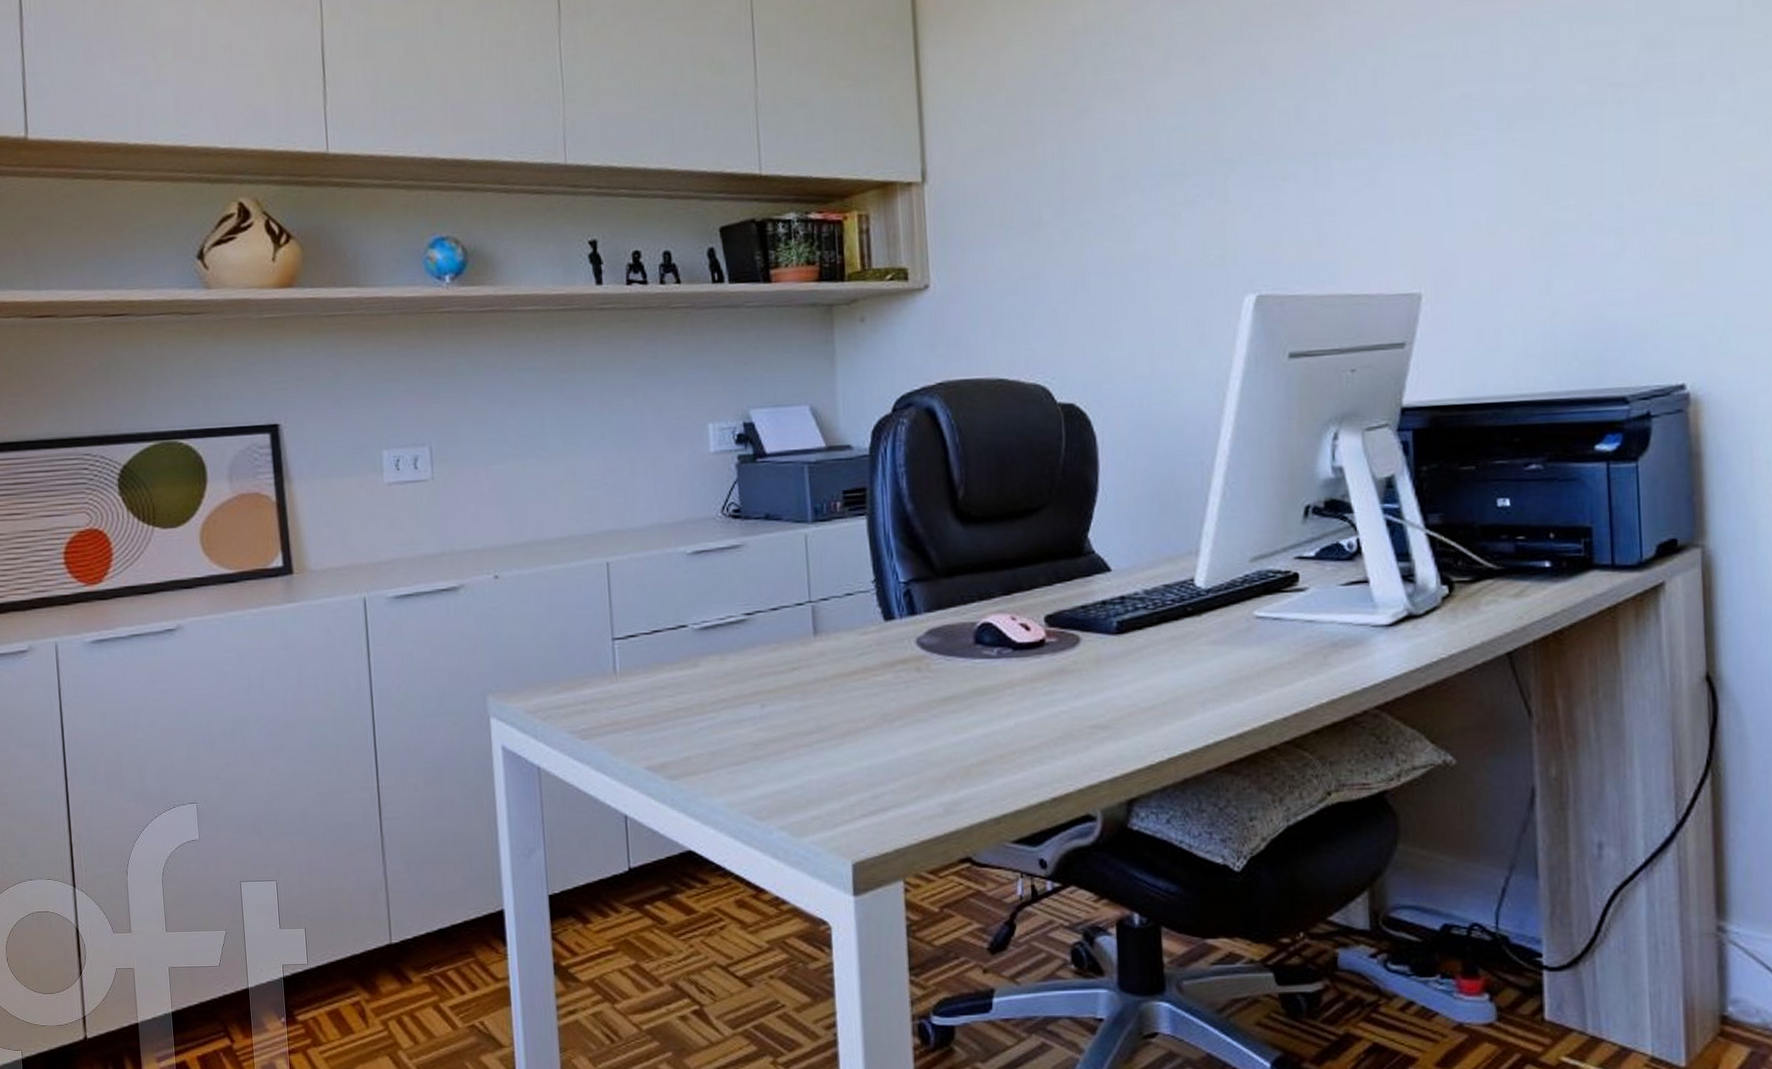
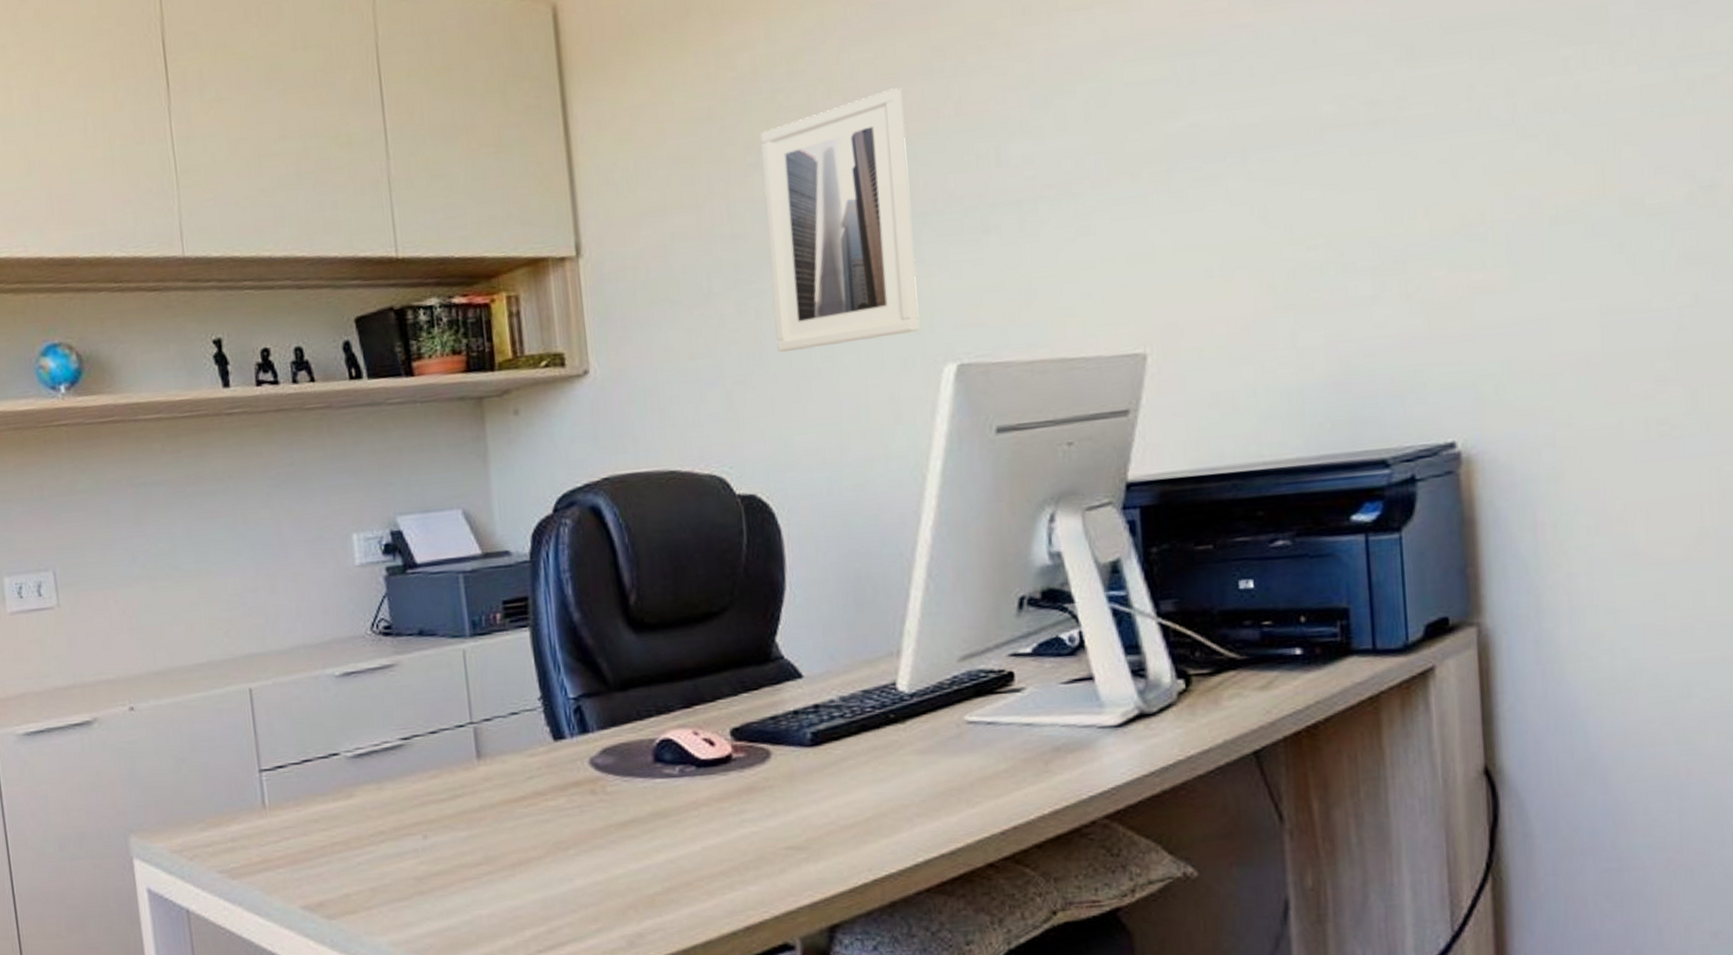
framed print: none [1088,48,1225,278] -> present [759,88,920,353]

